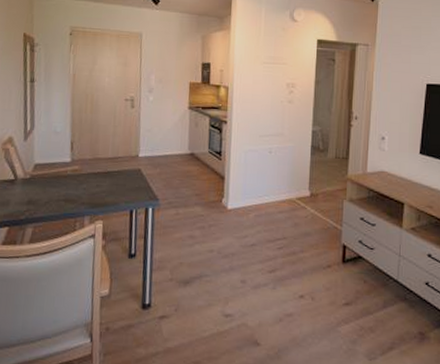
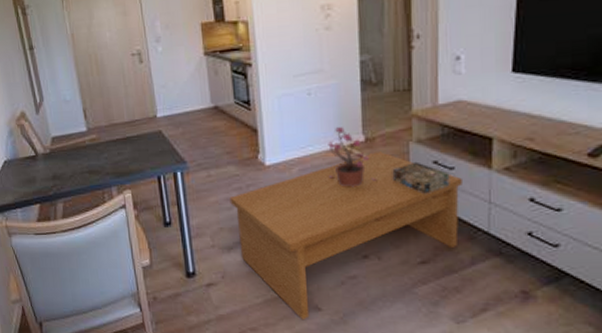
coffee table: none [192,206,381,355] -> present [229,152,462,320]
potted plant: none [278,182,317,235] -> present [328,127,378,187]
decorative box: none [328,217,372,245] -> present [392,161,450,194]

